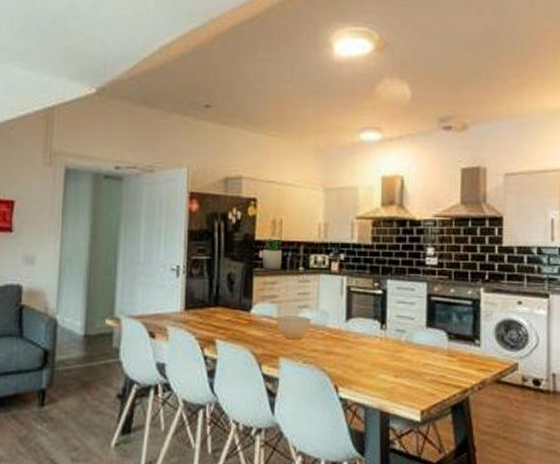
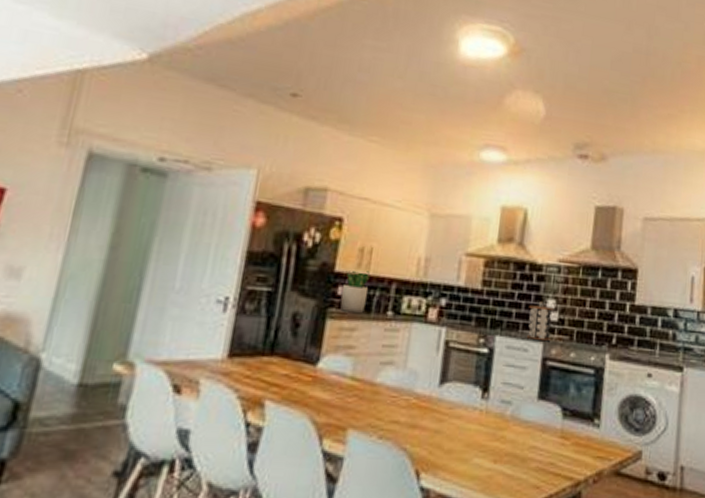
bowl: present [276,316,311,340] -> none [349,374,395,407]
spice rack: none [412,250,433,282] -> present [526,301,553,342]

